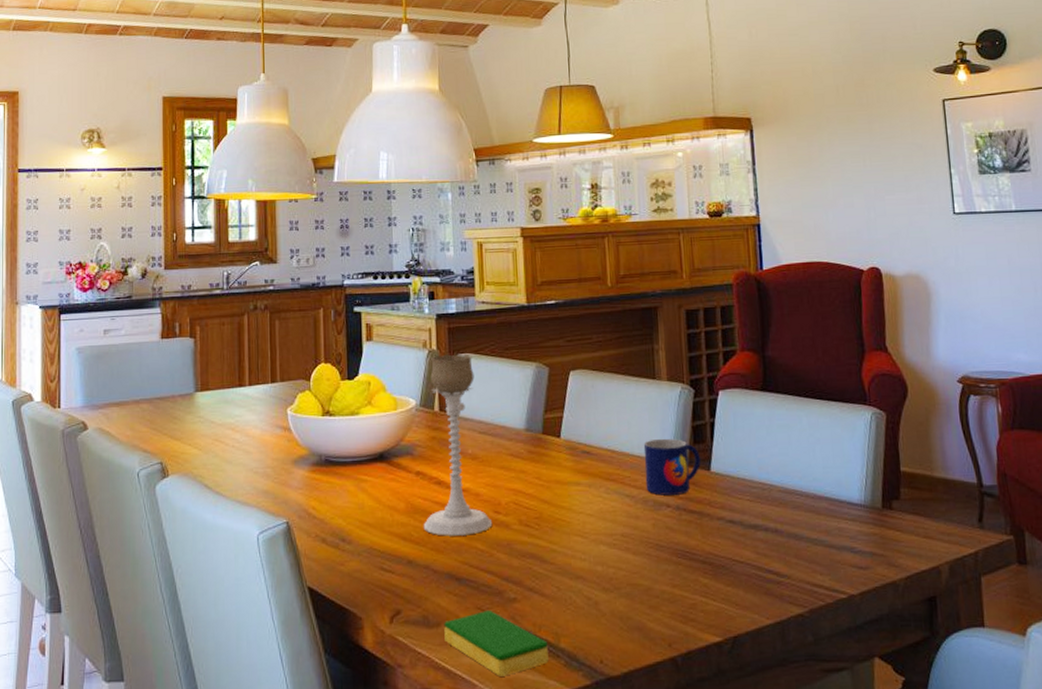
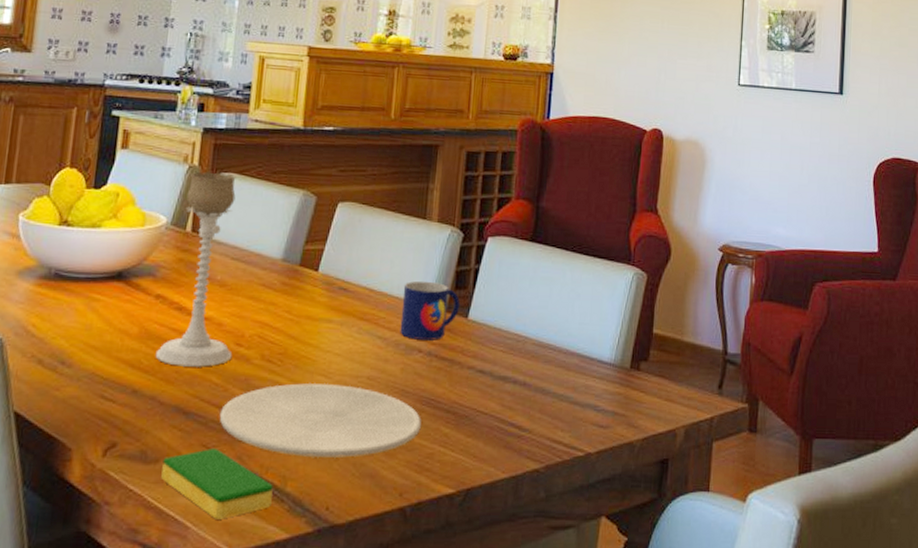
plate: none [488,542,680,615] -> present [219,382,421,458]

